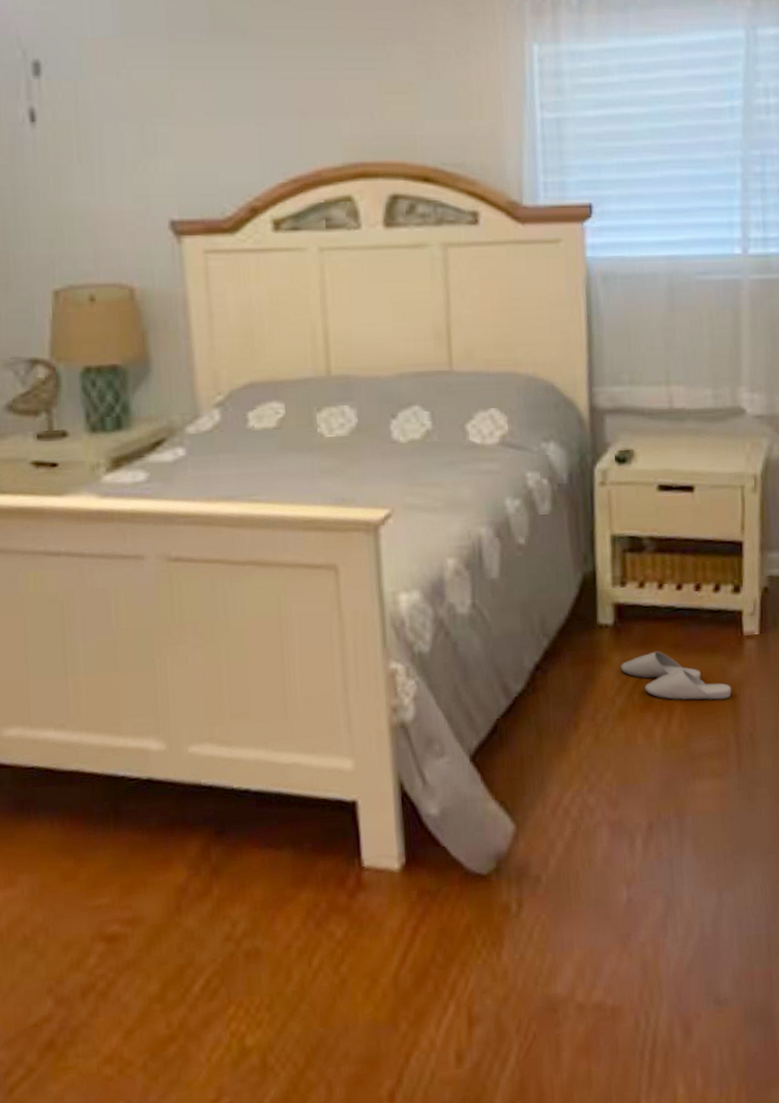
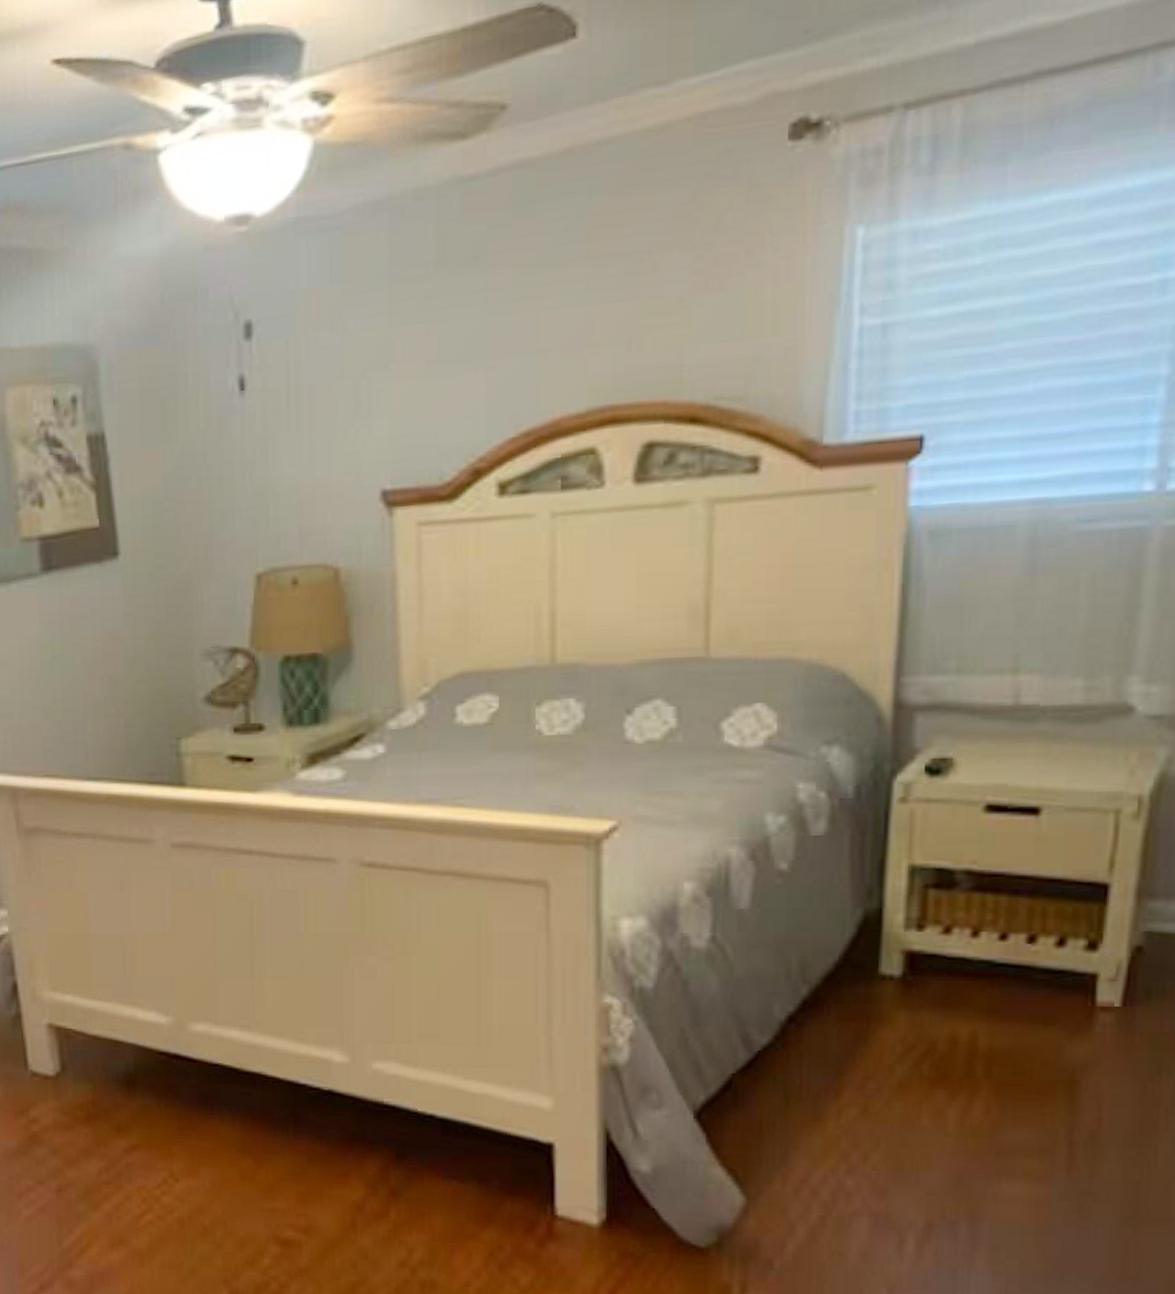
slippers: present [620,651,732,700] -> none [905,1014,1069,1085]

